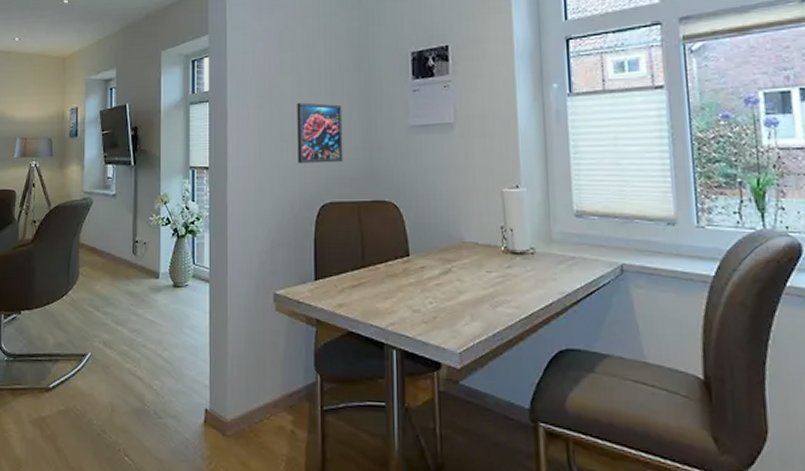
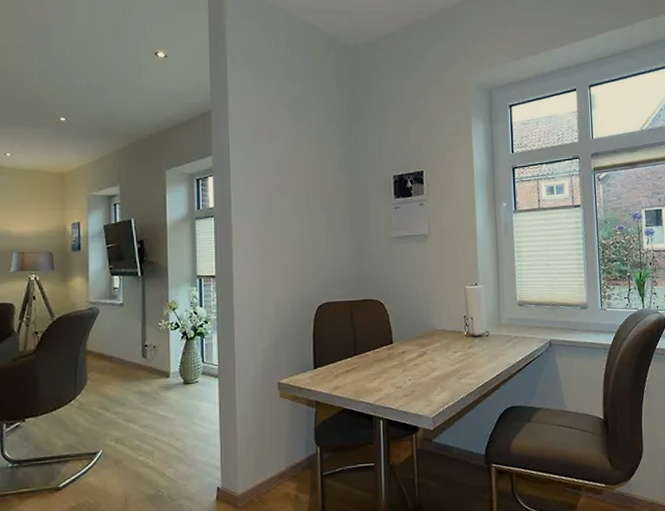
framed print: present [297,102,343,164] -> none [296,217,337,270]

